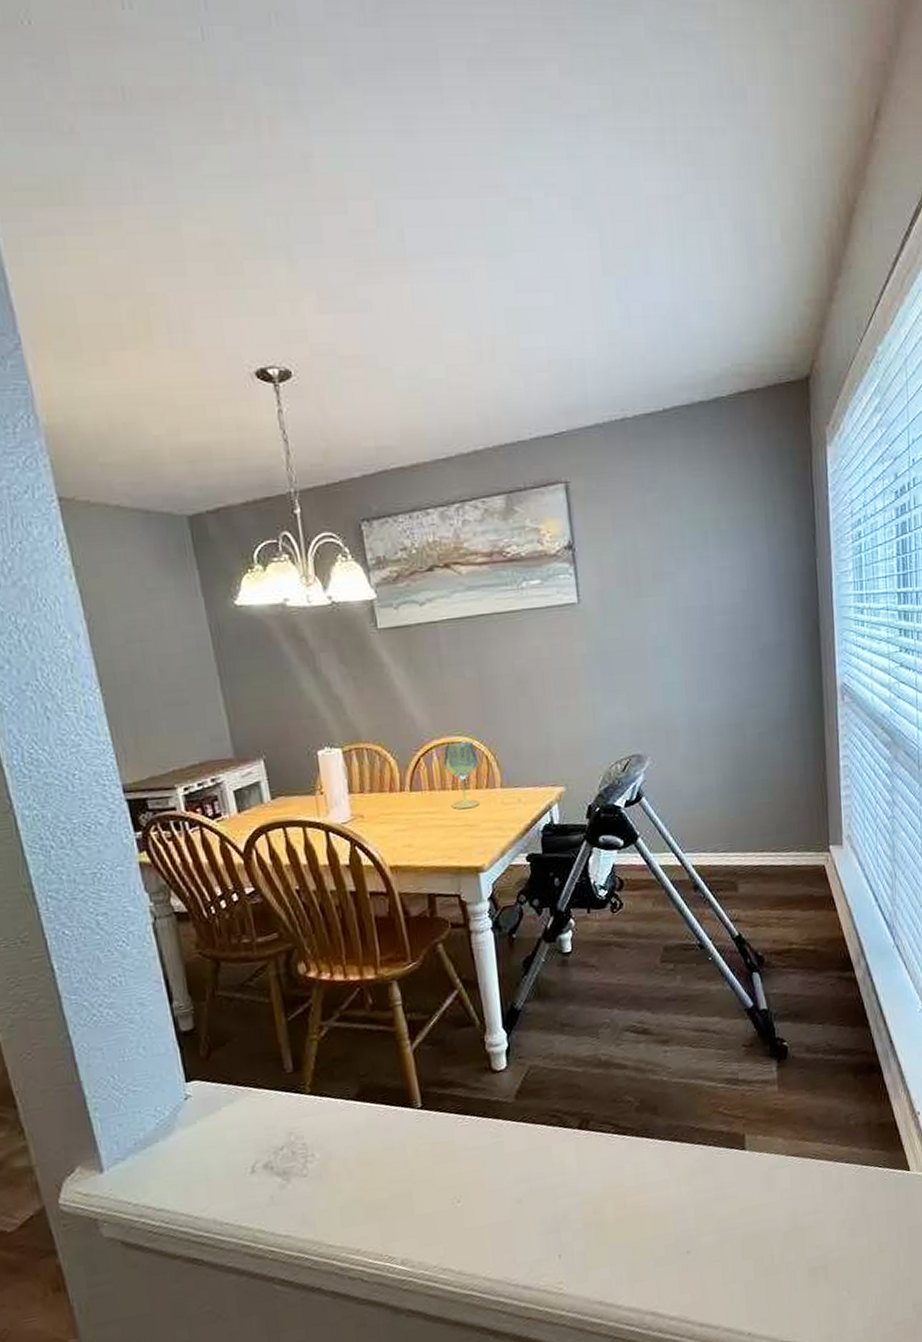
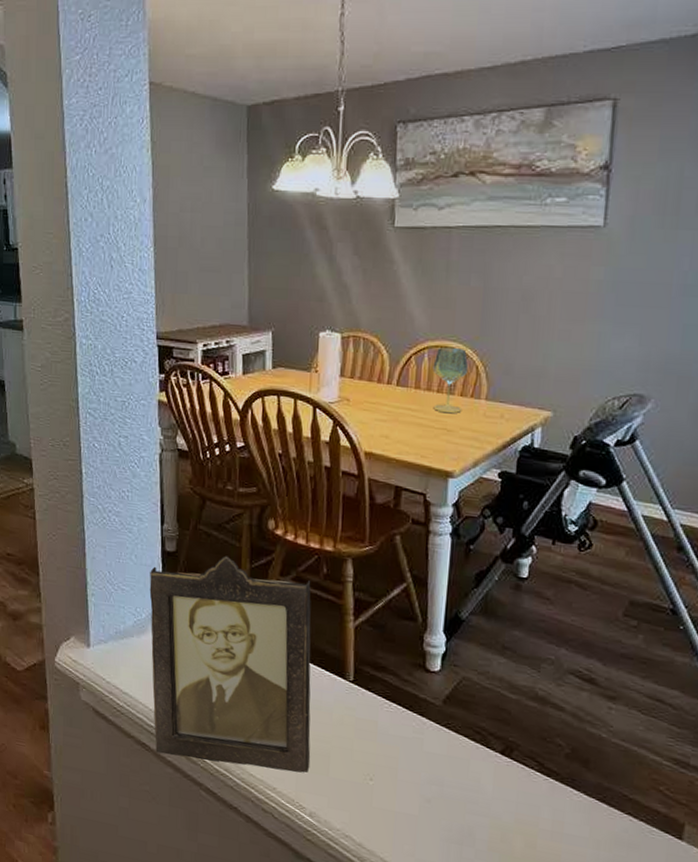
photo frame: none [165,1016,392,1264] -> present [149,556,311,773]

